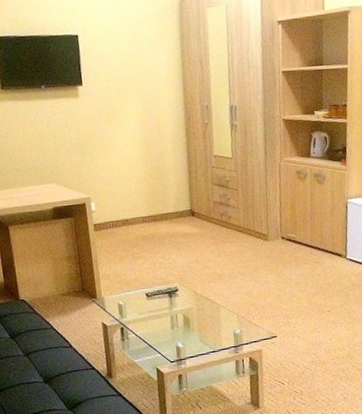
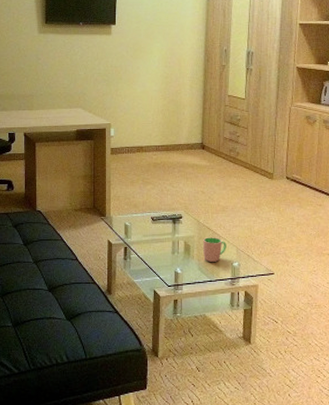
cup: none [202,306,227,333] -> present [203,237,226,262]

